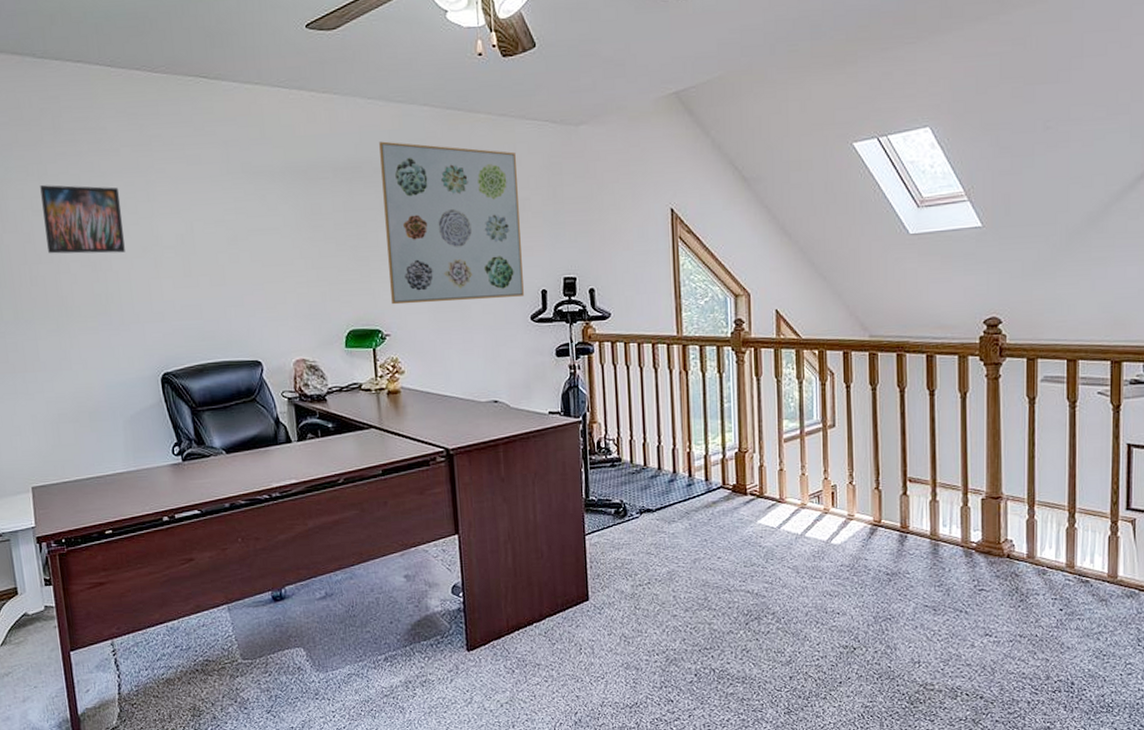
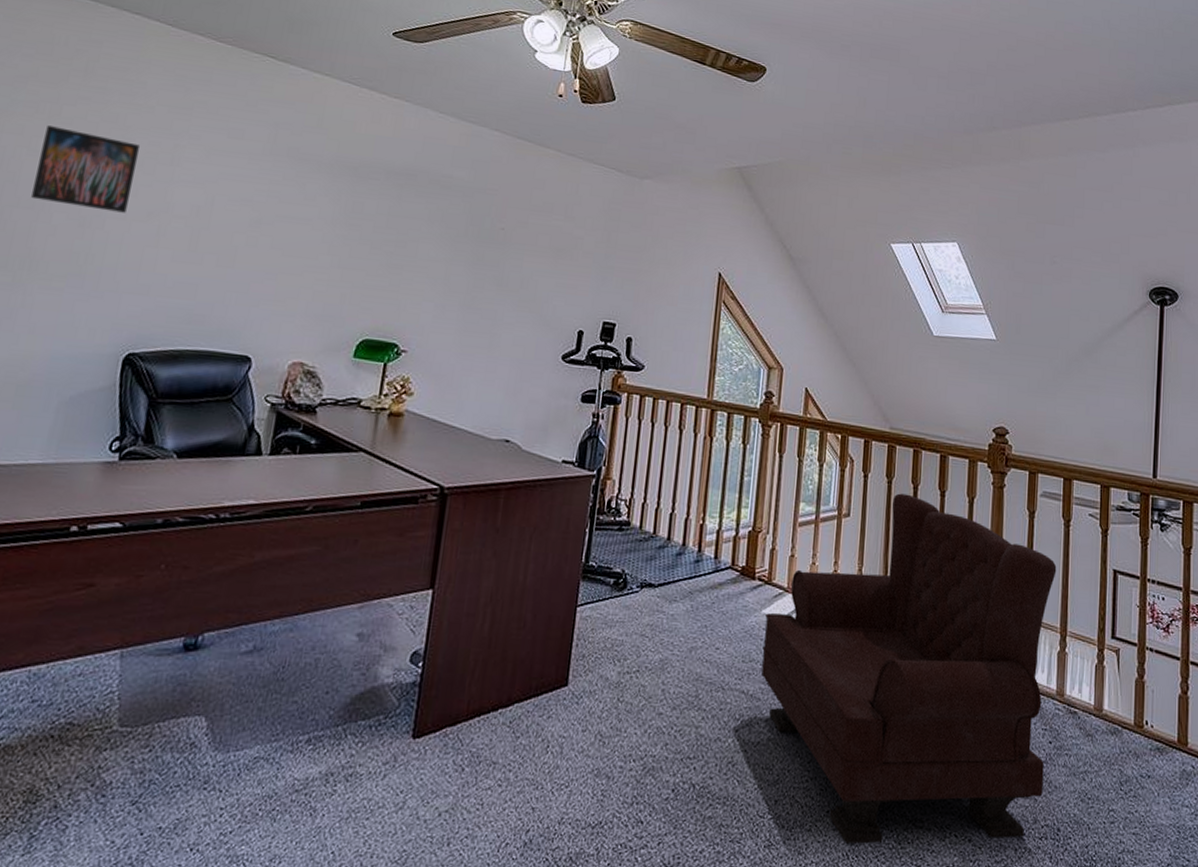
wall art: present [379,141,524,305] -> none [417,155,577,334]
armchair: none [761,398,1062,707] -> present [761,493,1057,844]

